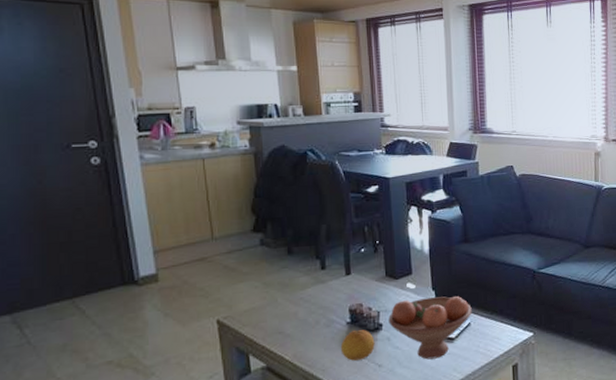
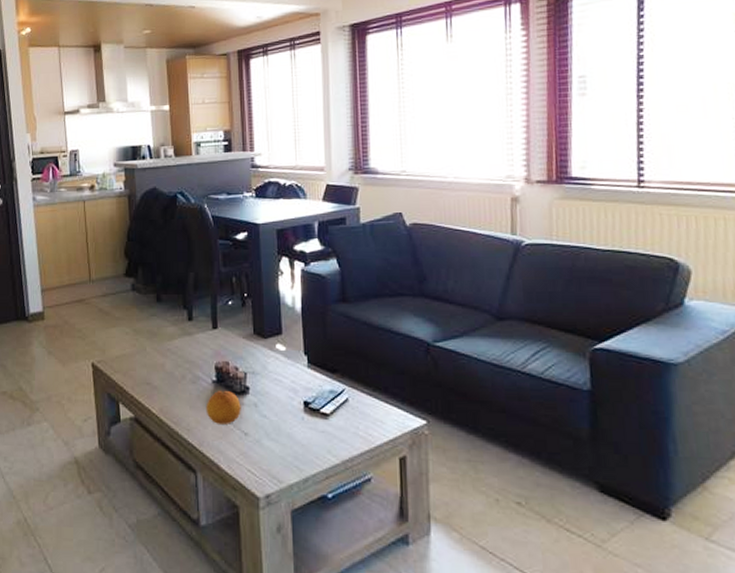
fruit bowl: present [388,296,472,360] -> none [256,363,350,436]

